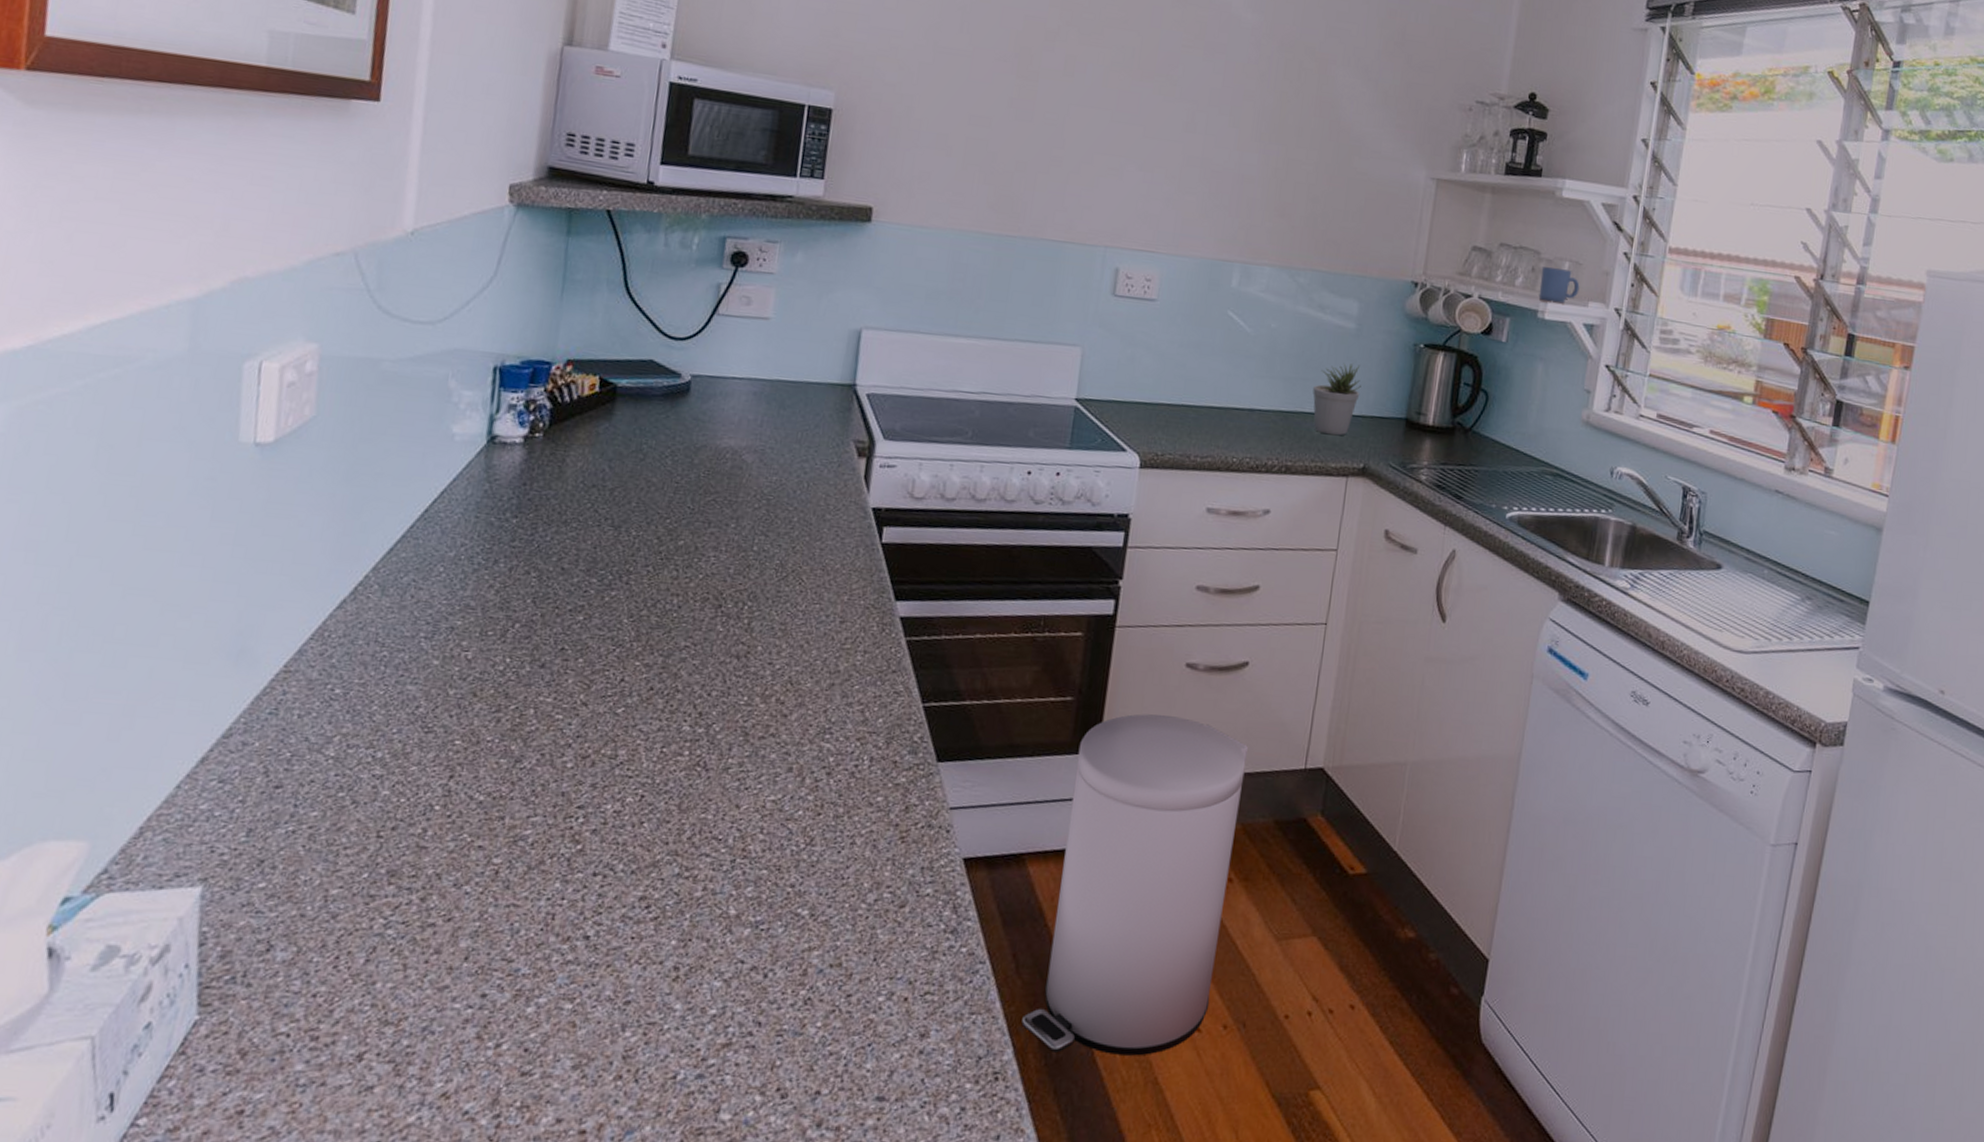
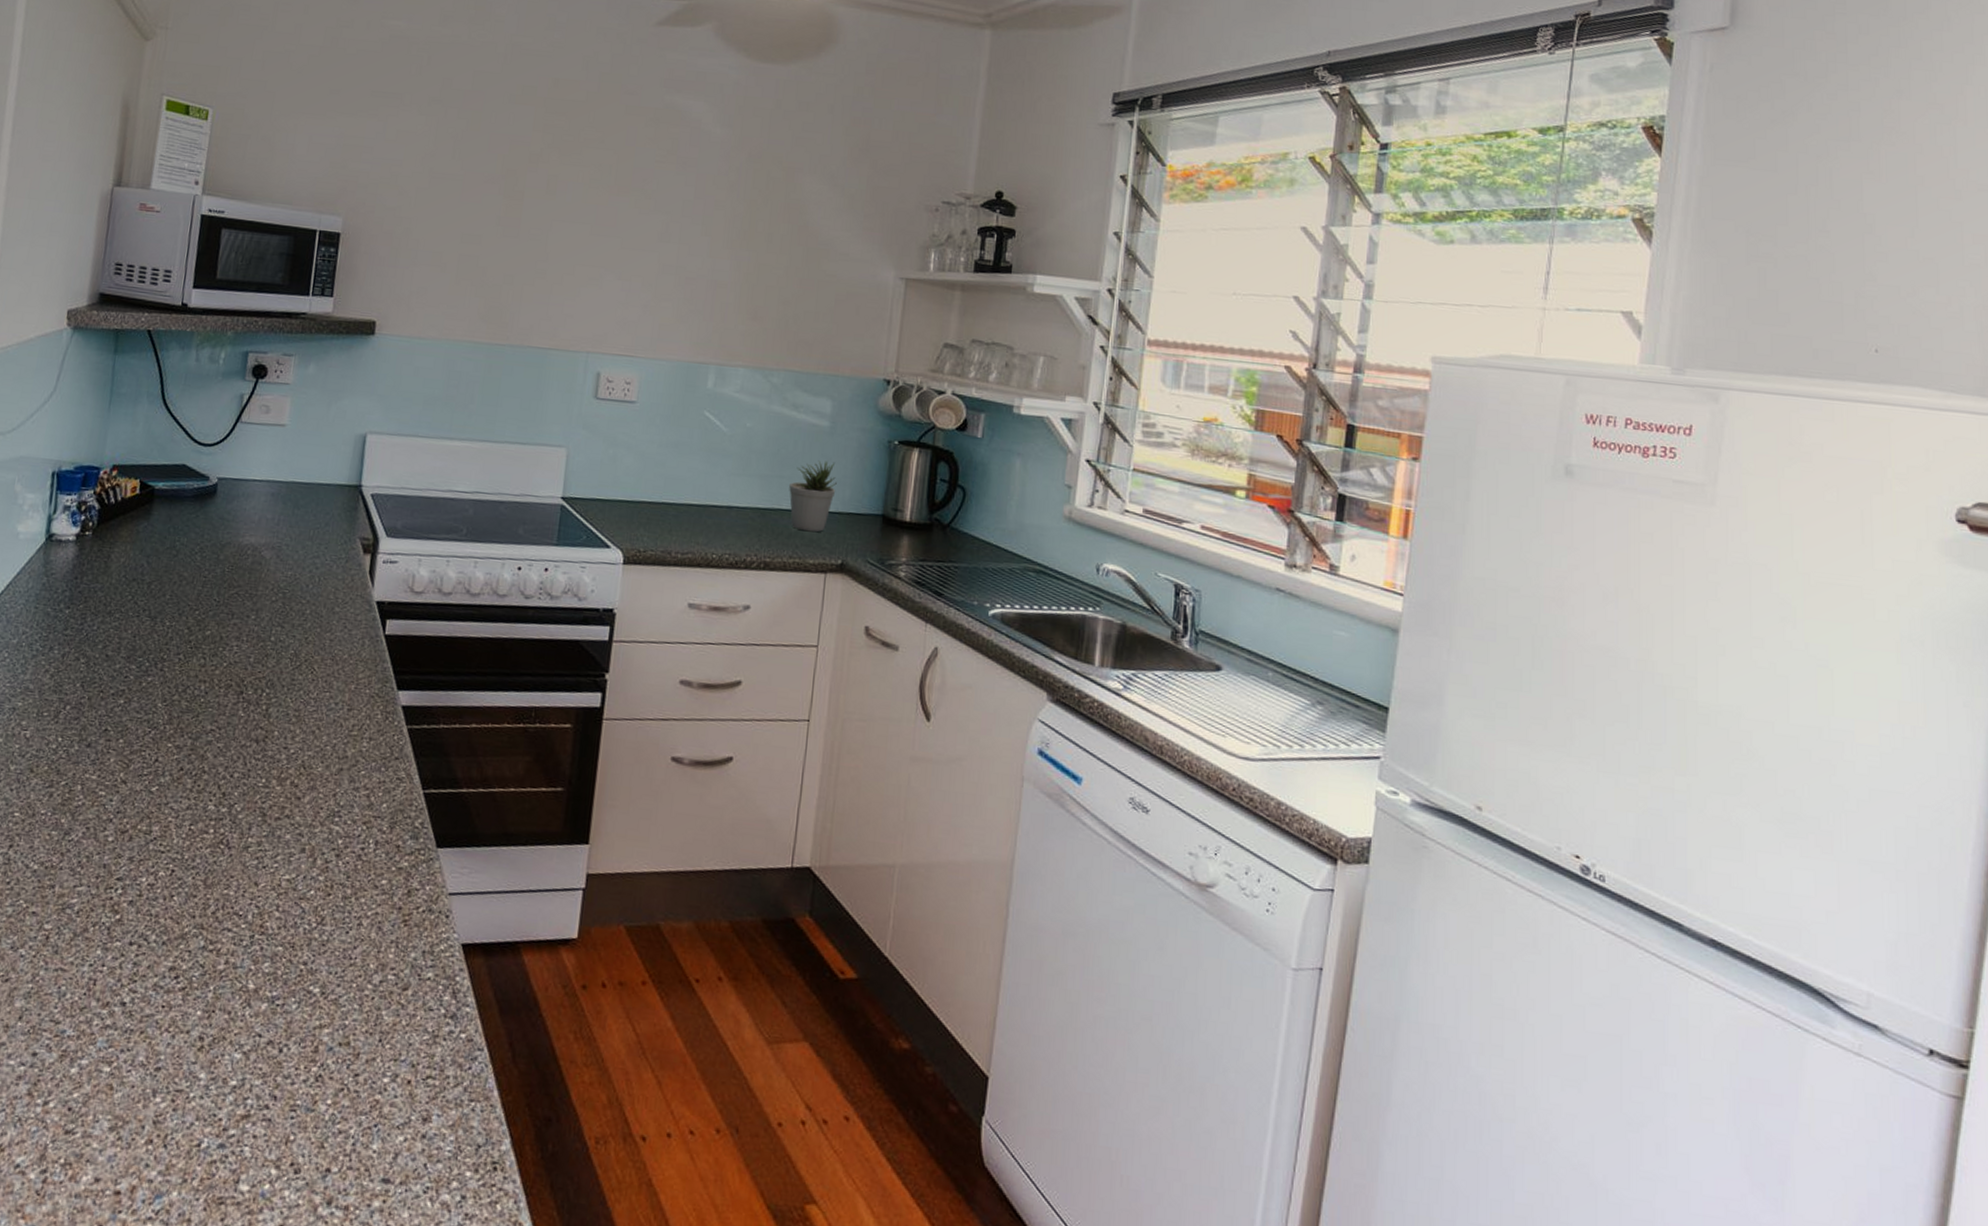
pedal bin: present [1021,714,1248,1056] -> none [518,806,734,1156]
mug: present [1538,266,1580,305] -> none [1013,361,1056,400]

